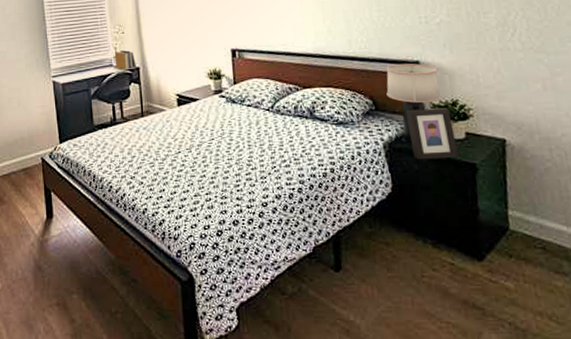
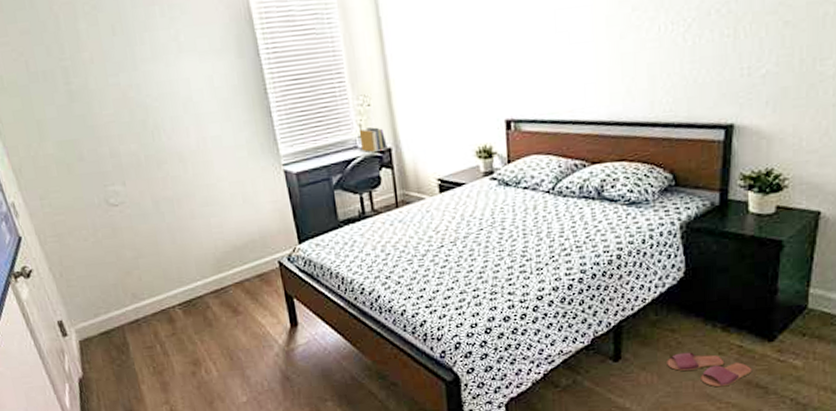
slippers: none [384,266,467,305] -> present [667,352,752,387]
table lamp: present [386,63,442,143] -> none [690,127,755,221]
picture frame: present [405,108,458,160] -> none [710,179,764,240]

